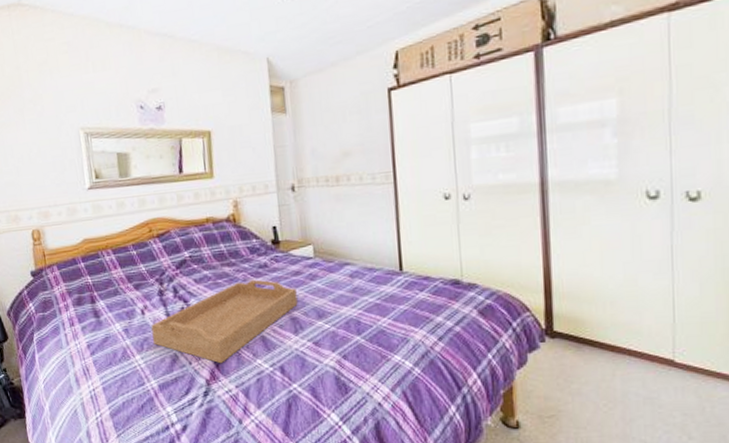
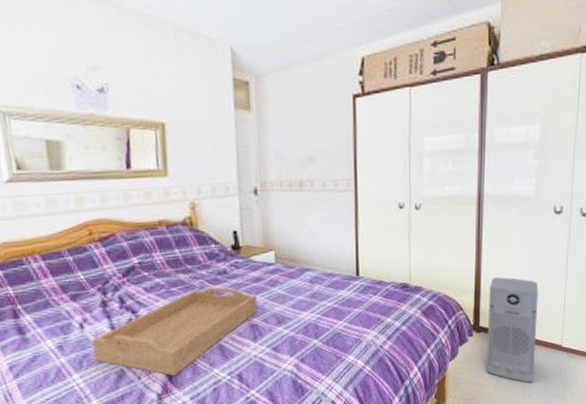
air purifier: none [563,274,636,404] -> present [486,277,539,383]

